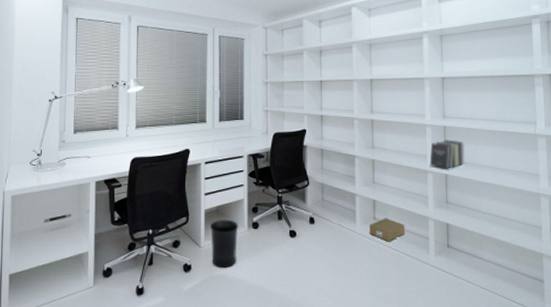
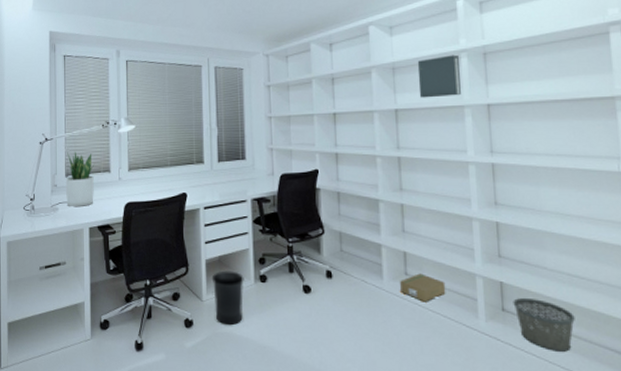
planter: none [74,109,103,162] -> present [66,151,95,207]
binder: none [389,35,422,71] -> present [417,54,461,98]
books: present [429,139,466,169] -> none [474,180,522,216]
basket: none [456,235,500,278] -> present [513,297,575,352]

